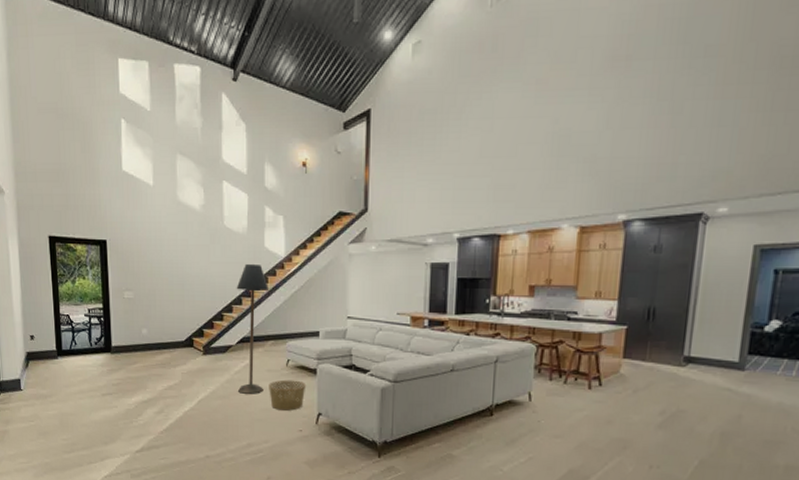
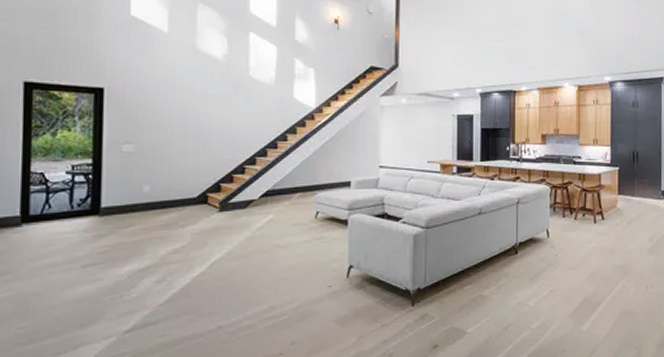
floor lamp: present [236,263,268,394] -> none [260,114,297,252]
basket: present [269,379,306,411] -> none [295,233,337,266]

